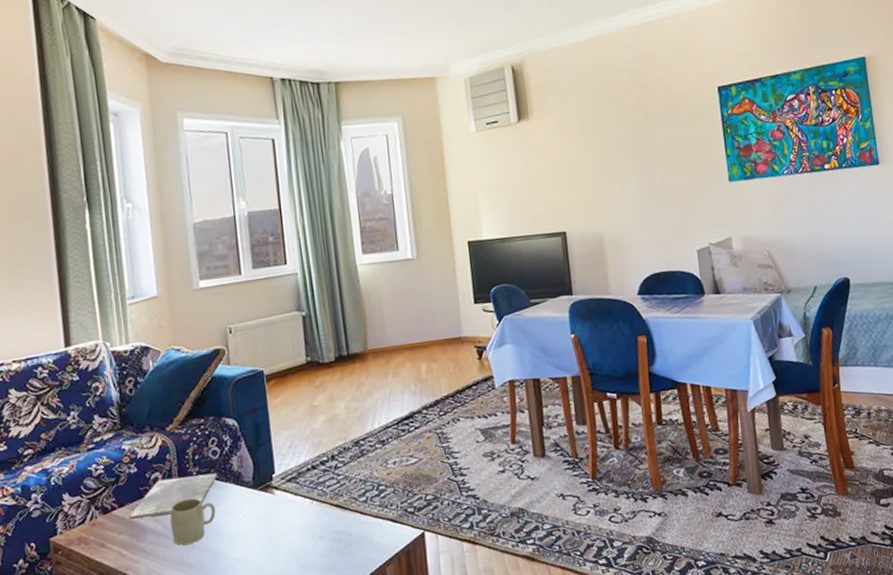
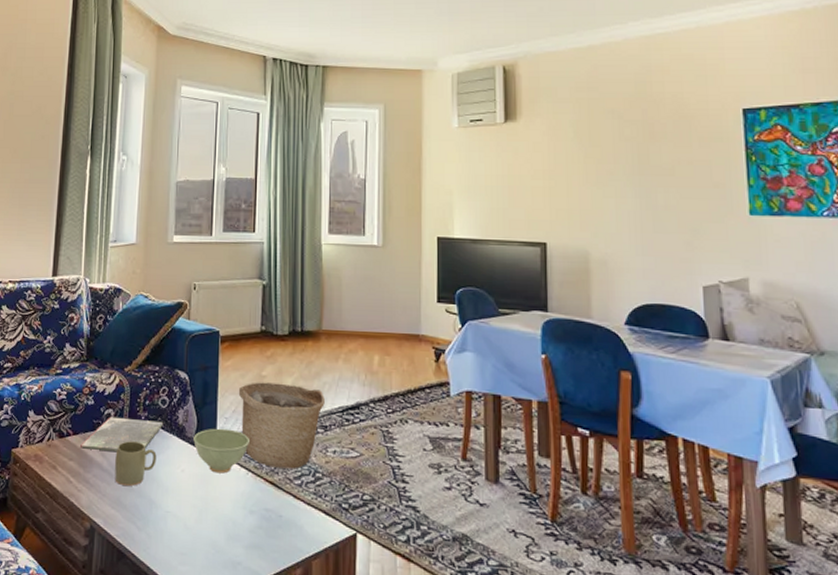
bowl: none [251,464,310,510] -> present [193,428,249,474]
basket: none [292,407,380,492] -> present [239,382,325,469]

